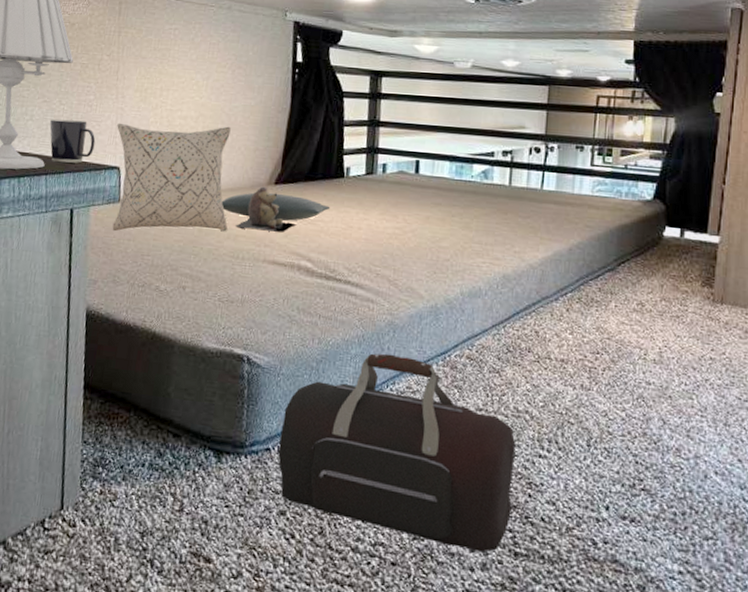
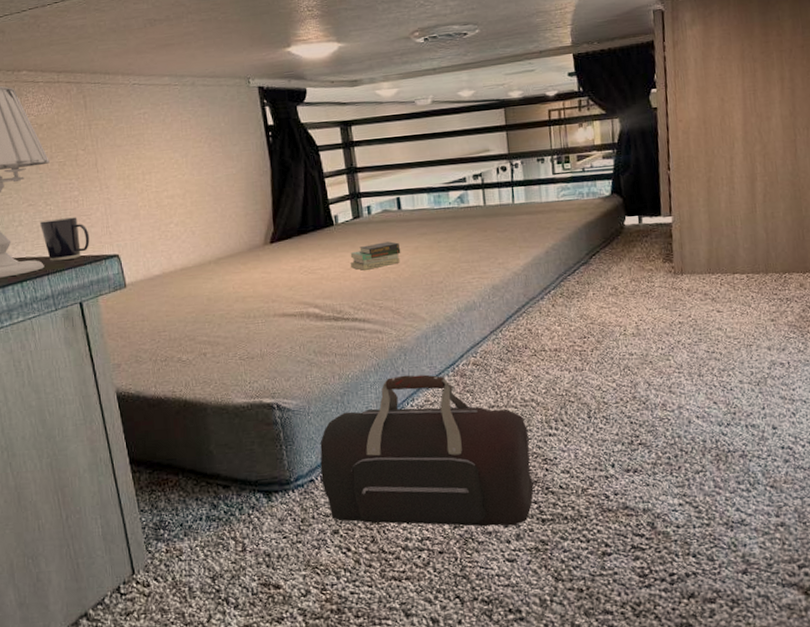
pillow: present [112,123,231,232] -> none [107,197,234,316]
pillow: present [221,192,331,221] -> none [224,250,327,279]
stuffed animal: present [235,186,296,233] -> none [241,247,297,290]
books: none [353,204,411,232] -> present [350,241,401,270]

